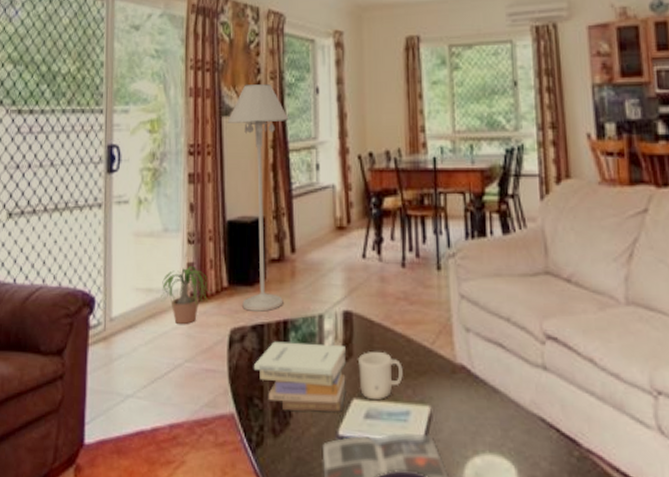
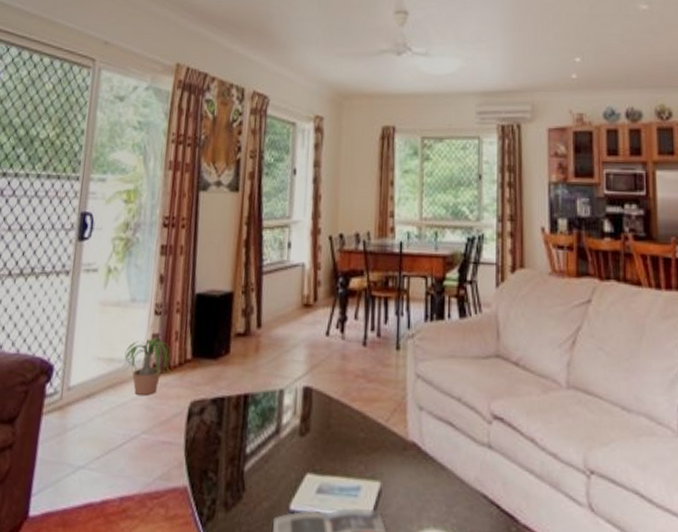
floor lamp: present [227,84,289,312] -> none [204,162,265,385]
books: present [254,341,347,413] -> none [211,414,304,487]
mug: present [357,351,403,400] -> none [313,426,357,475]

